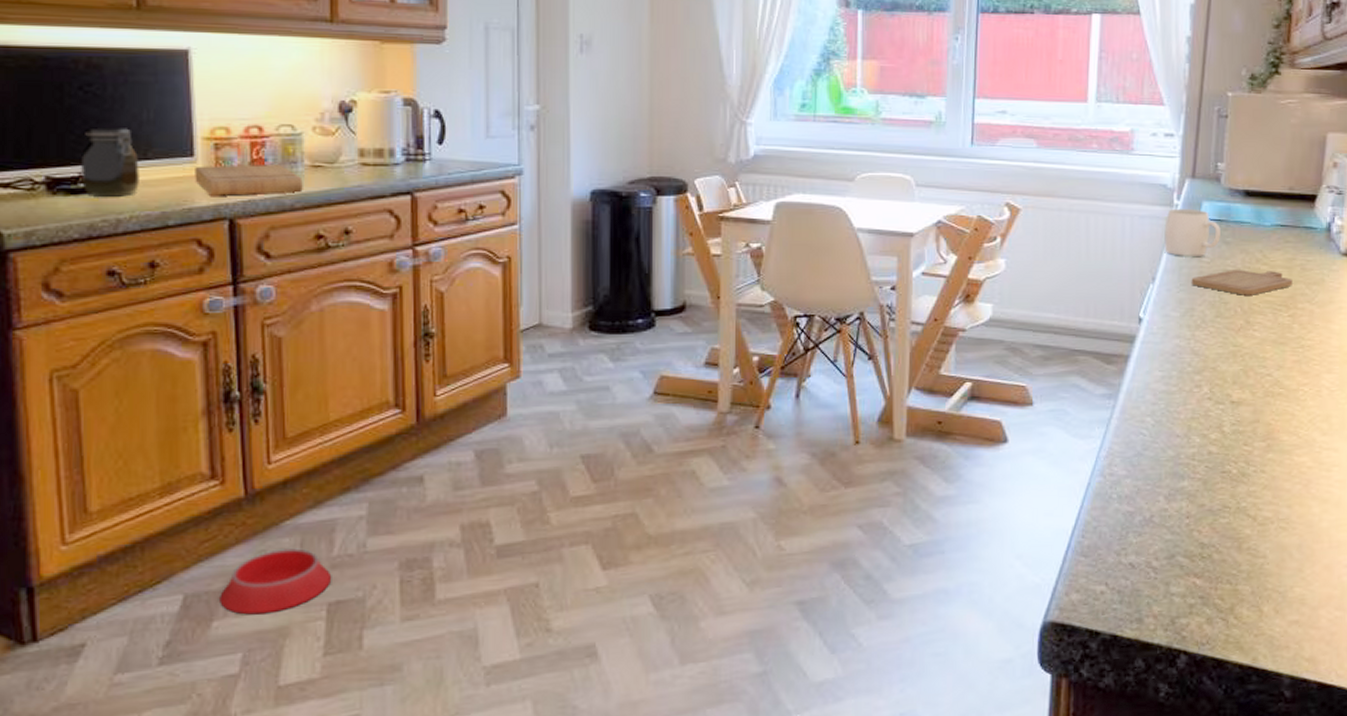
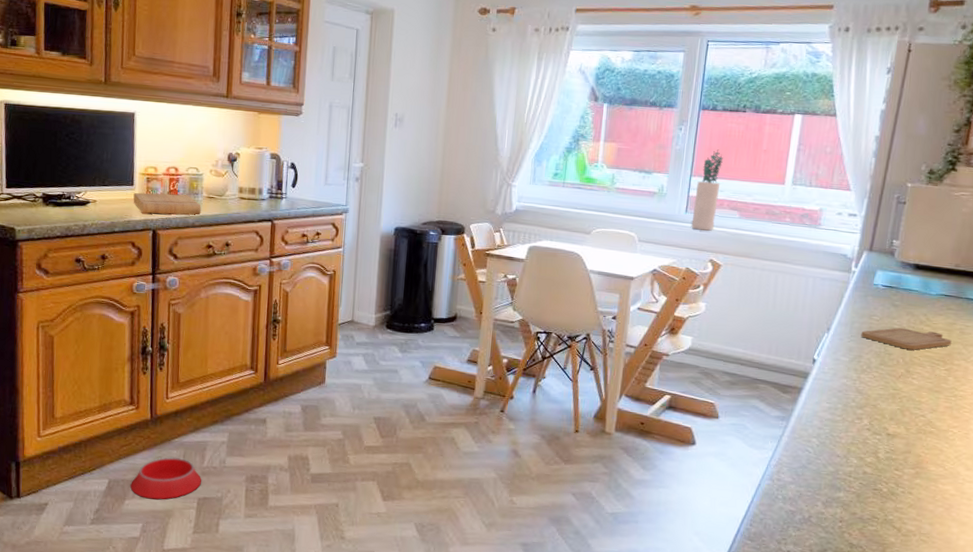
jar: present [80,127,139,197] -> none [63,162,100,210]
vase: none [979,62,1011,166] -> present [691,149,723,231]
mug: present [1164,208,1220,258] -> none [840,274,891,315]

